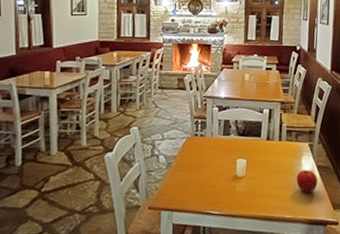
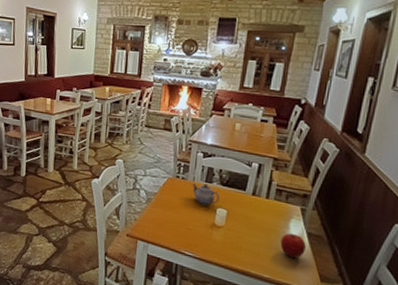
teapot: none [211,137,238,159] -> present [192,184,220,206]

